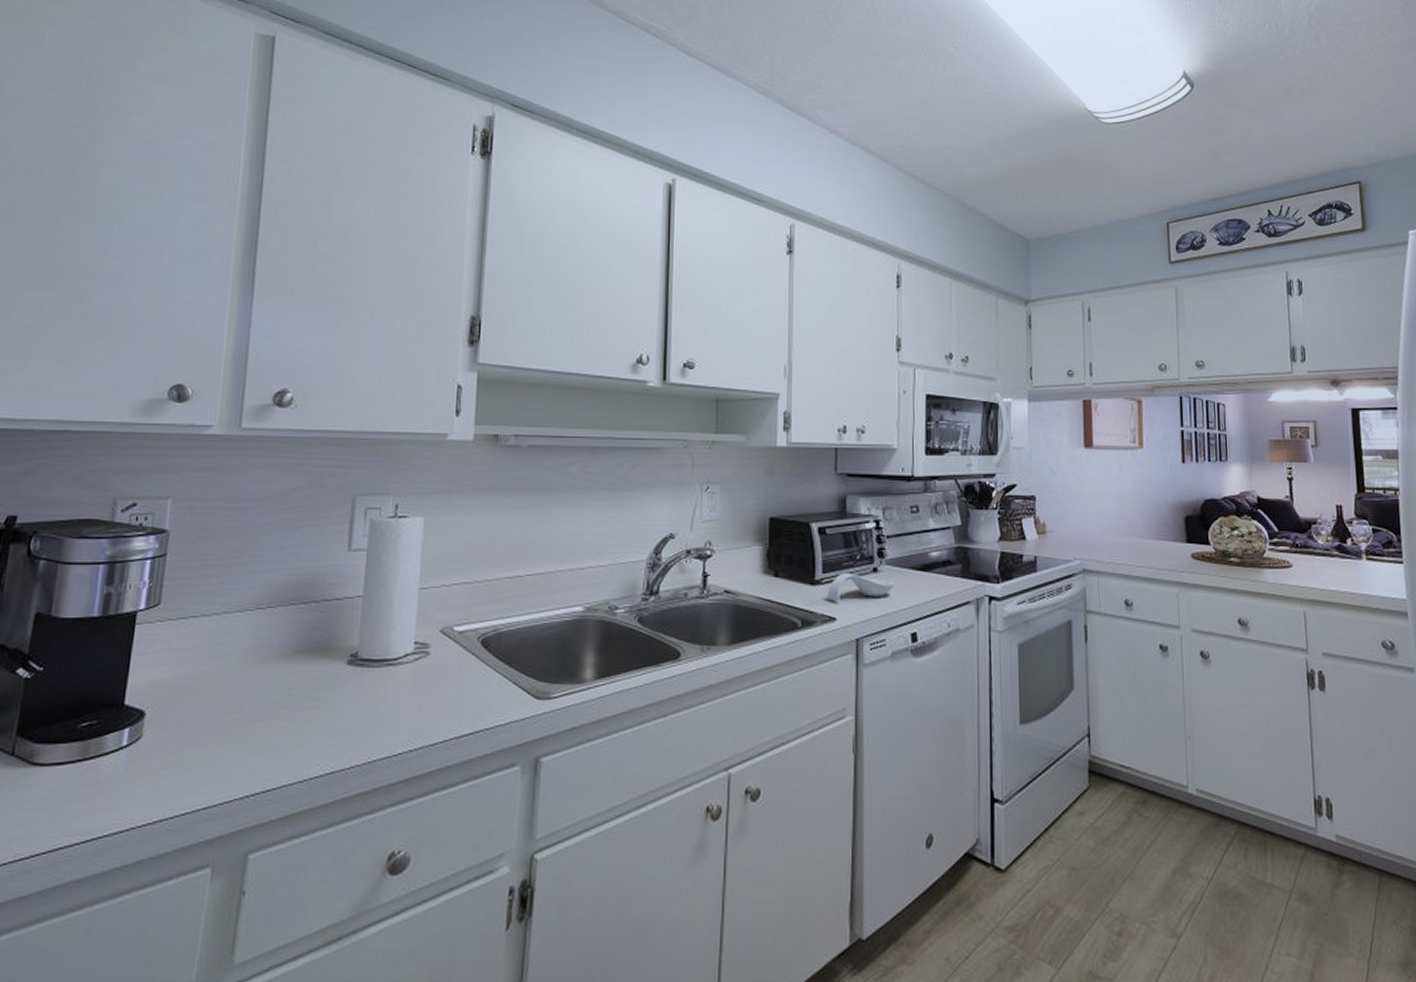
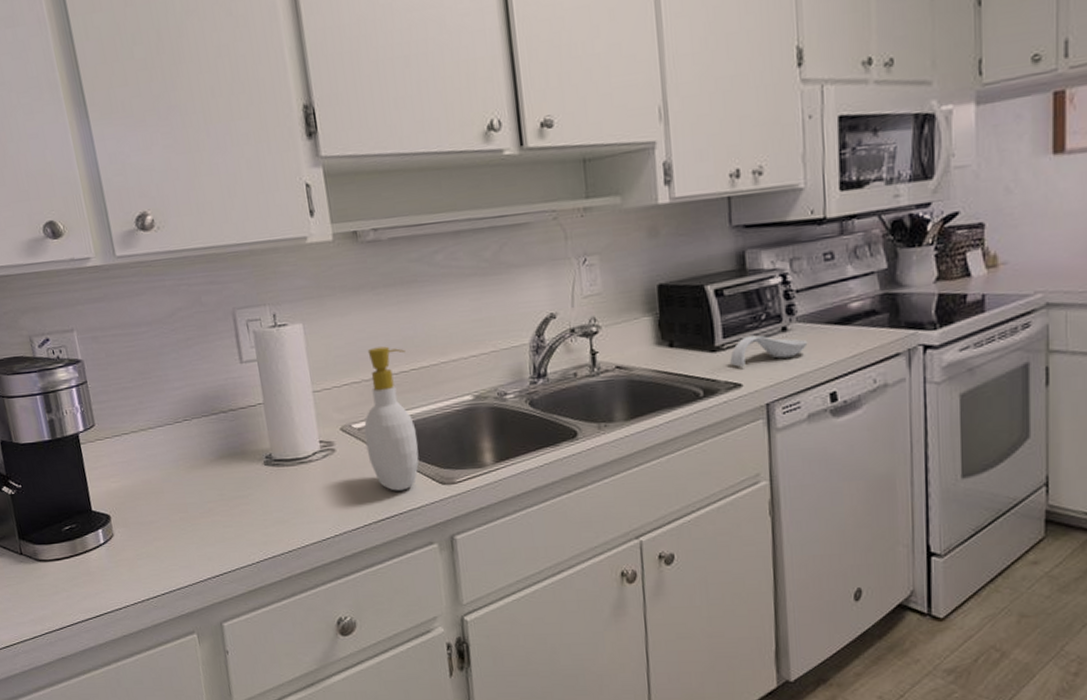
soap bottle: none [463,549,524,703] -> present [364,346,419,491]

